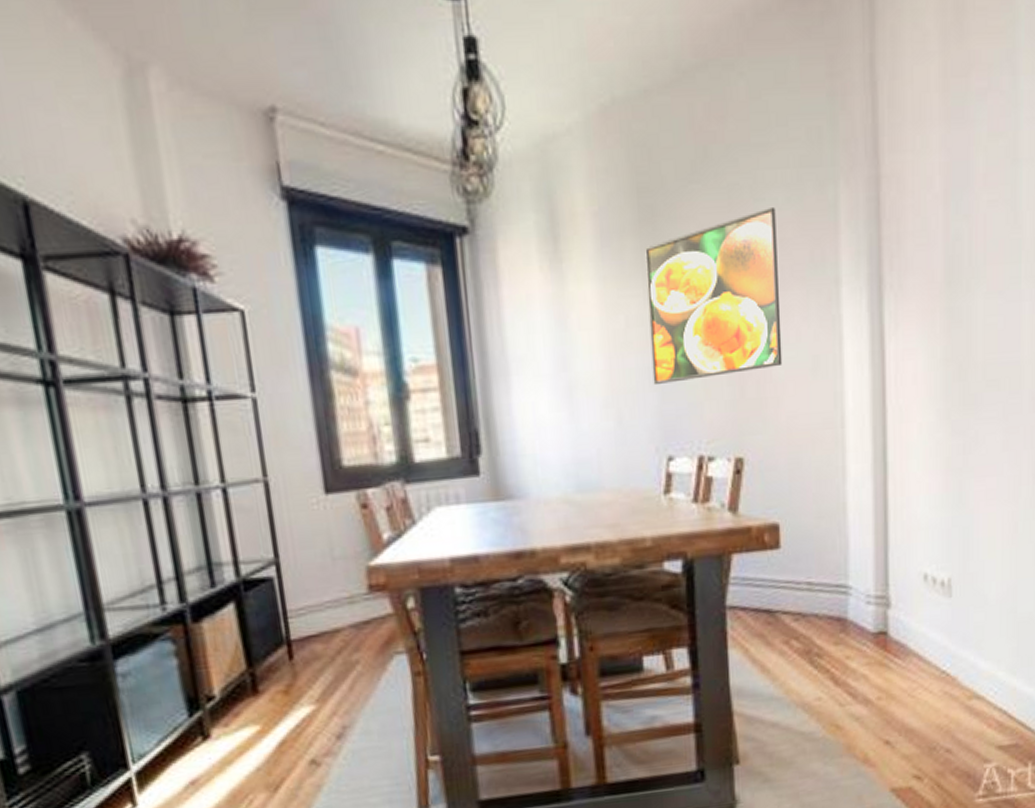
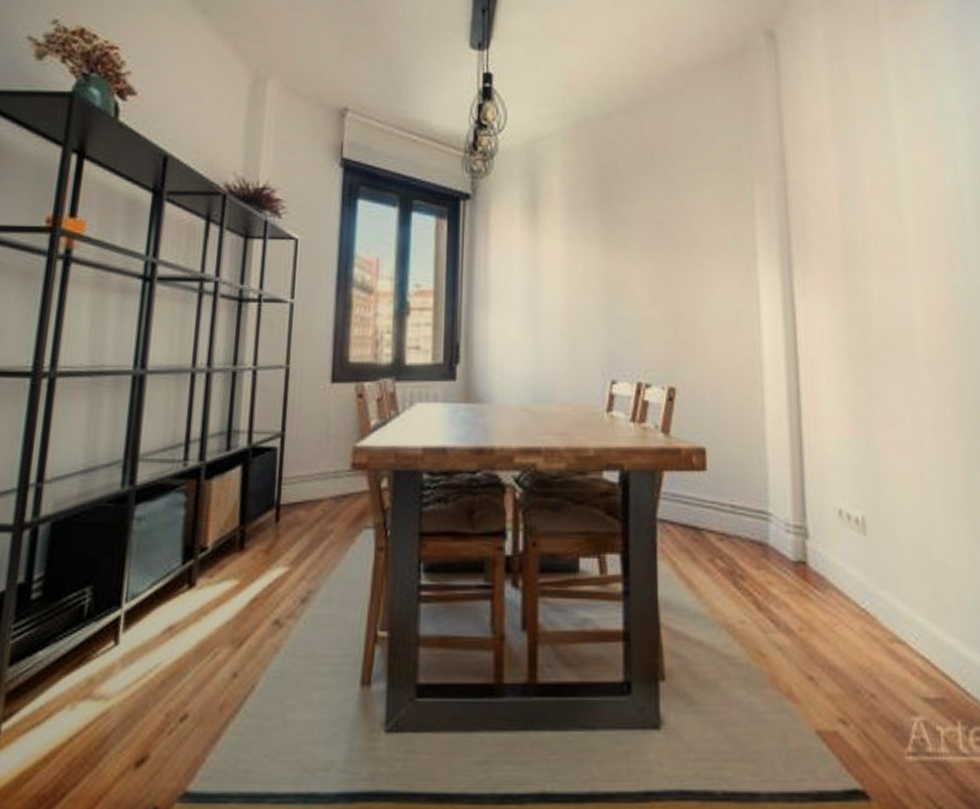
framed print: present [645,208,783,386] -> none [602,197,710,322]

